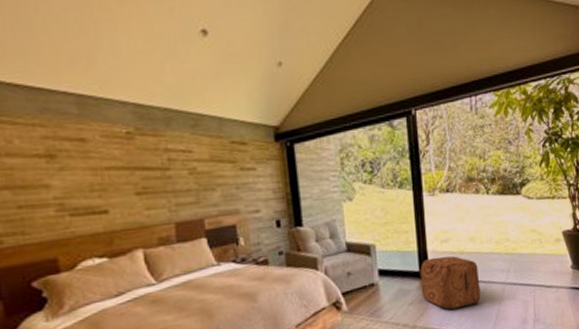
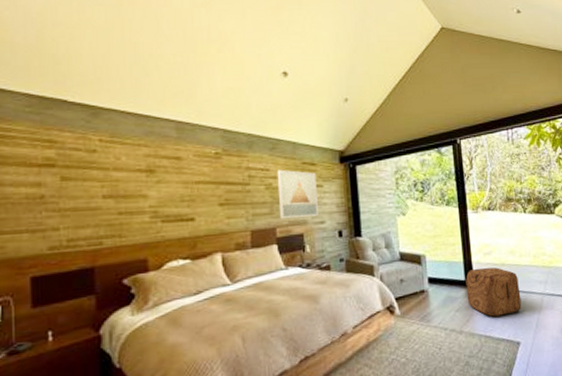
wall art: none [201,150,252,209] -> present [276,169,318,220]

